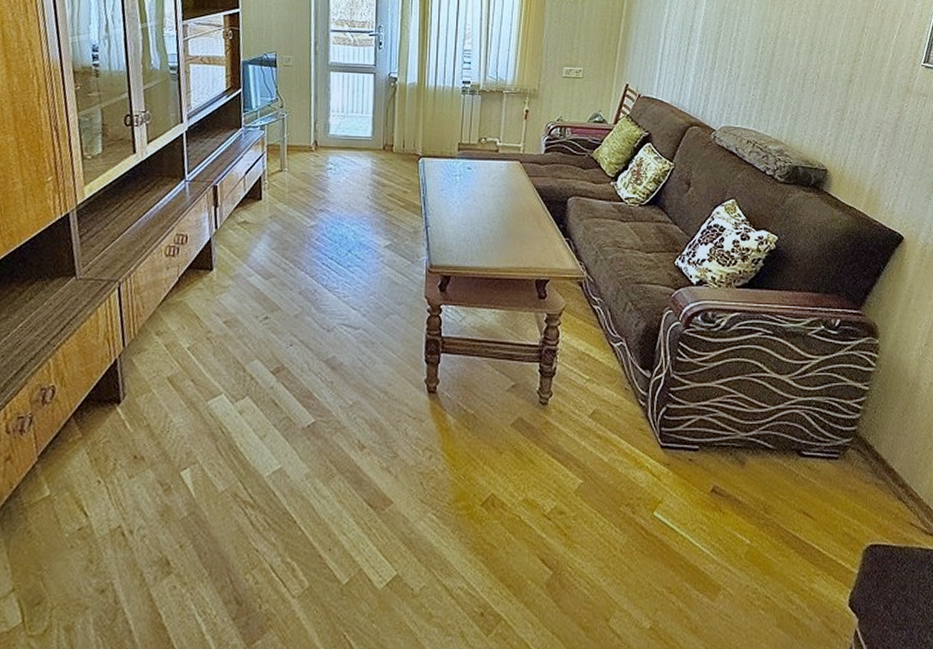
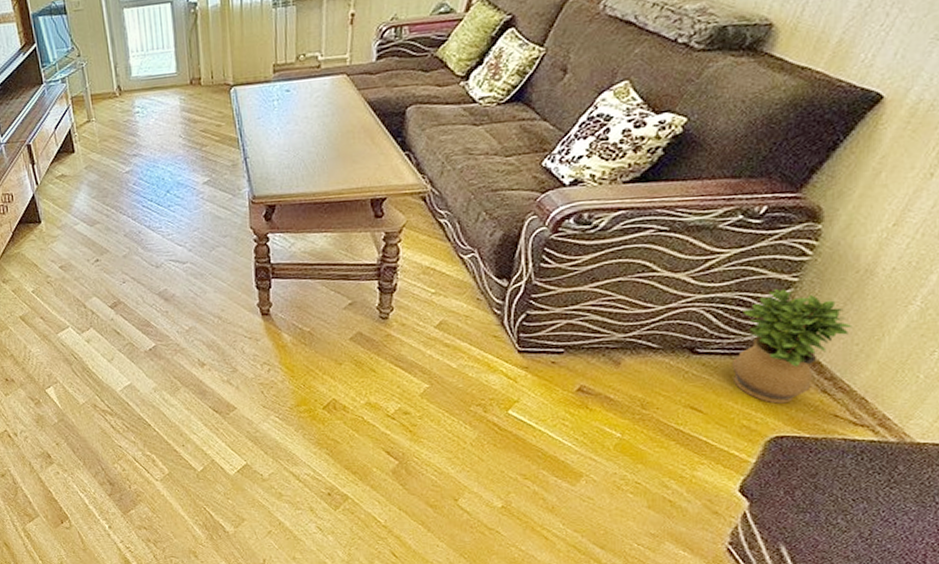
potted plant: none [830,395,911,510] -> present [732,288,852,404]

